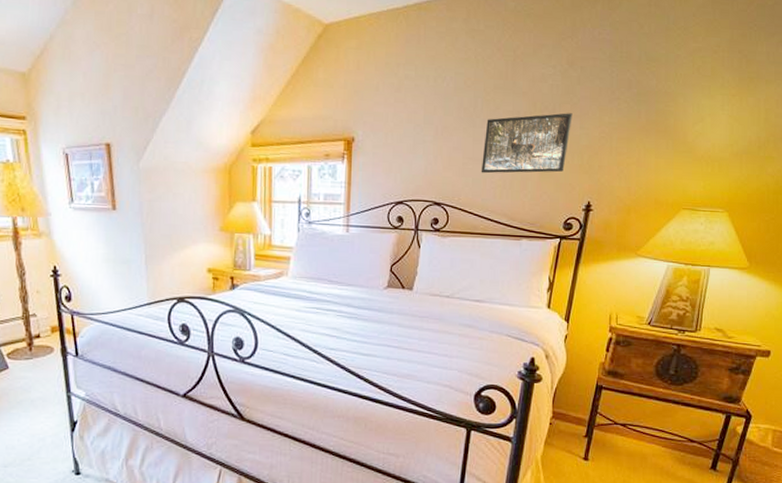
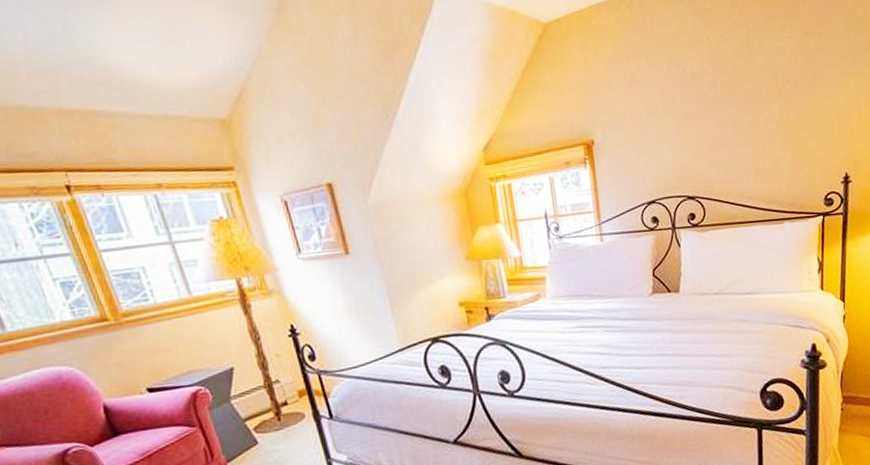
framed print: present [481,113,573,174] -> none [729,83,817,159]

